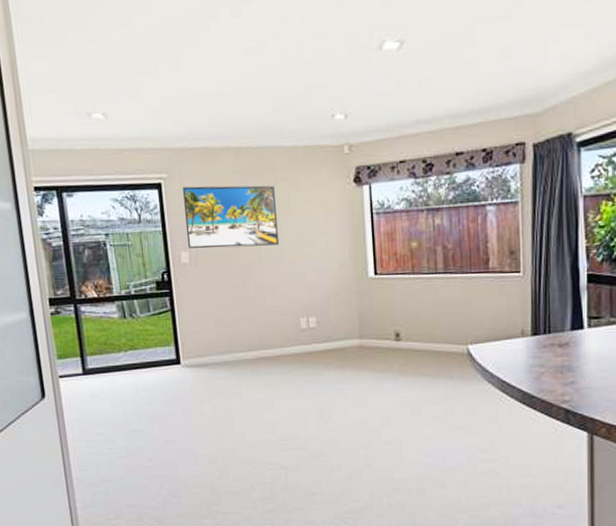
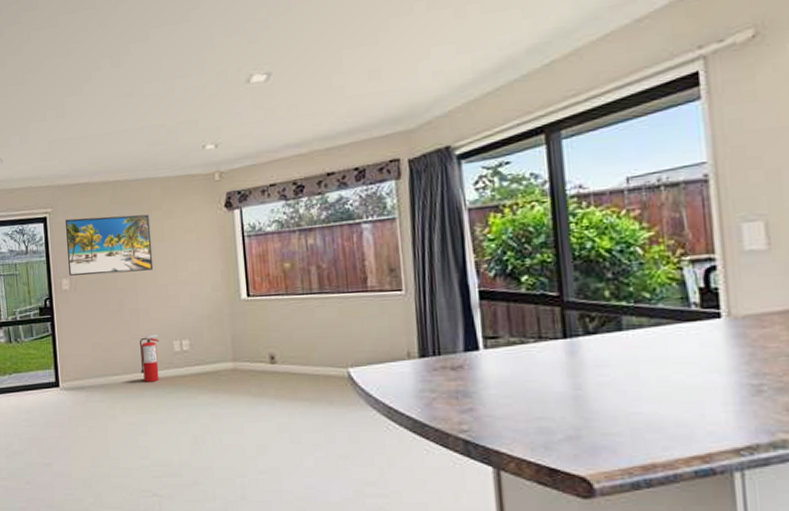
fire extinguisher: none [265,310,286,359] -> present [140,334,159,382]

